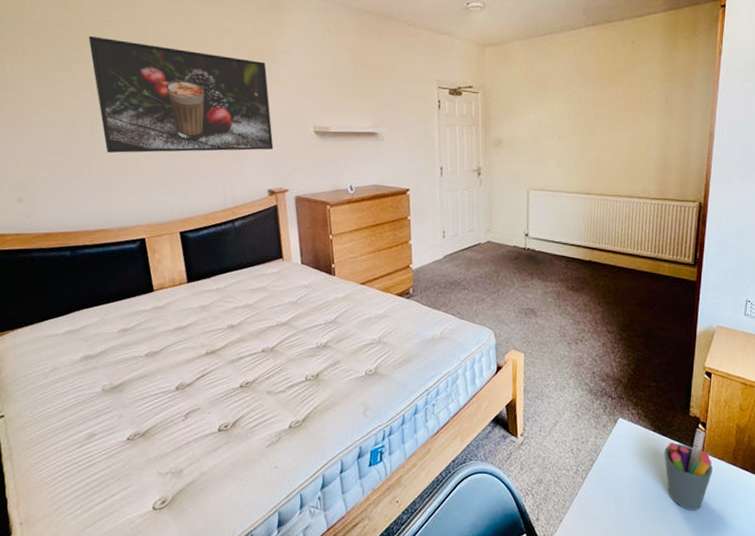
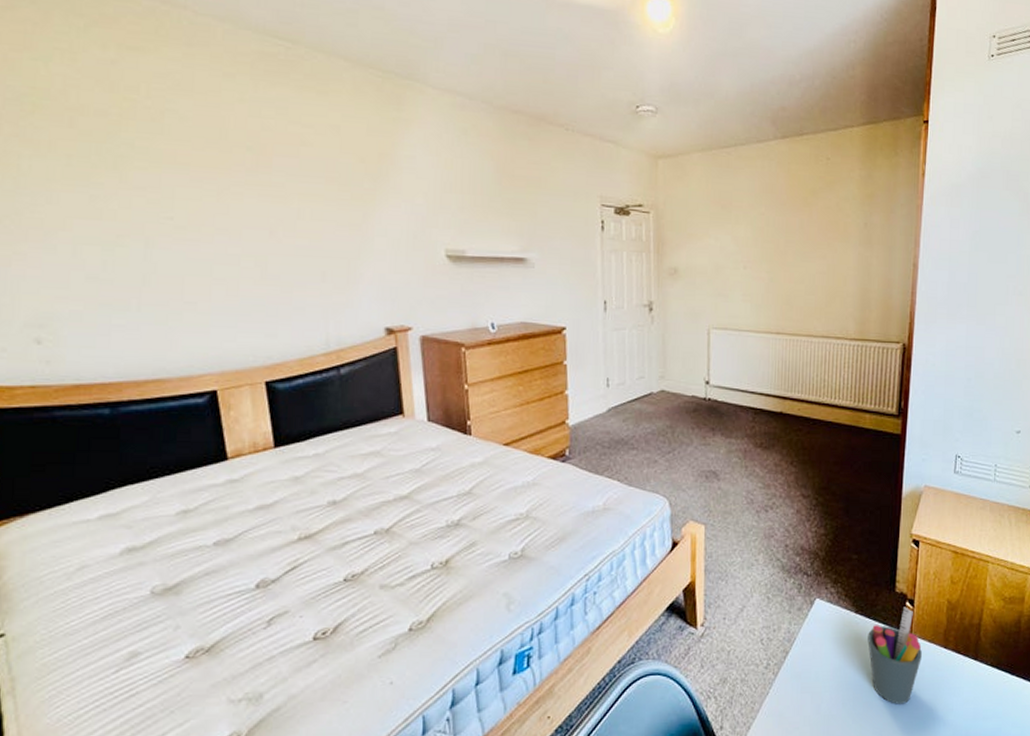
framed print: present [88,36,274,154] -> none [143,128,394,280]

